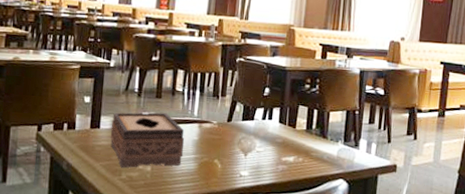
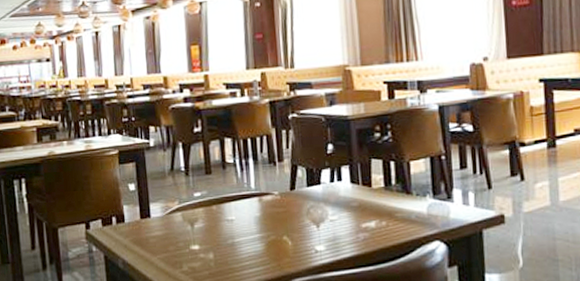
tissue box: present [110,112,185,168] -> none [162,190,247,259]

